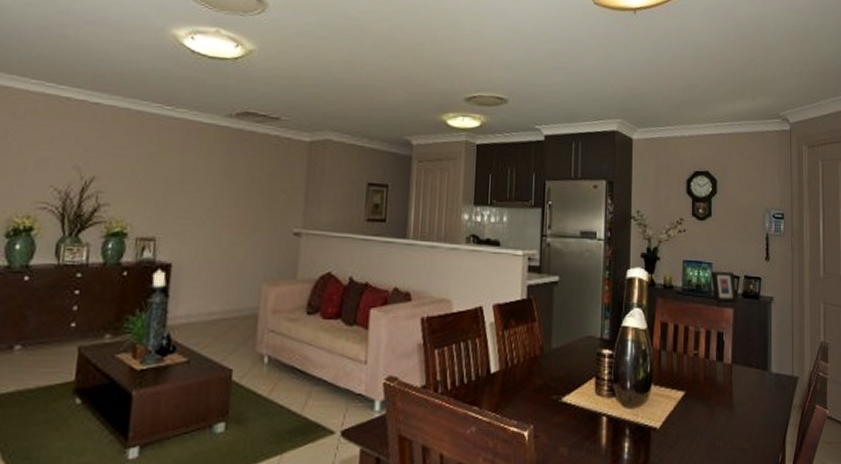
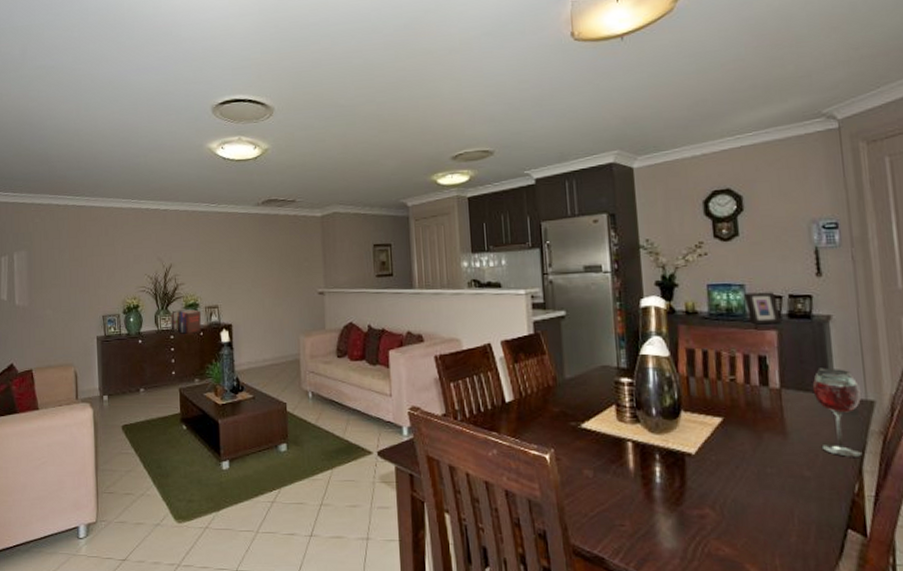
books: none [80,237,128,274] -> present [171,308,201,335]
wineglass: none [755,345,789,429] -> present [812,367,863,457]

